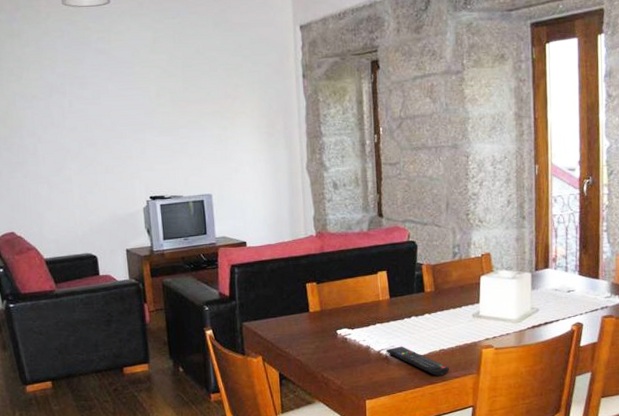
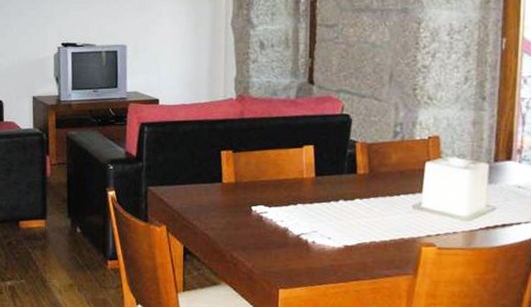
remote control: present [386,346,450,376] -> none [306,232,381,272]

